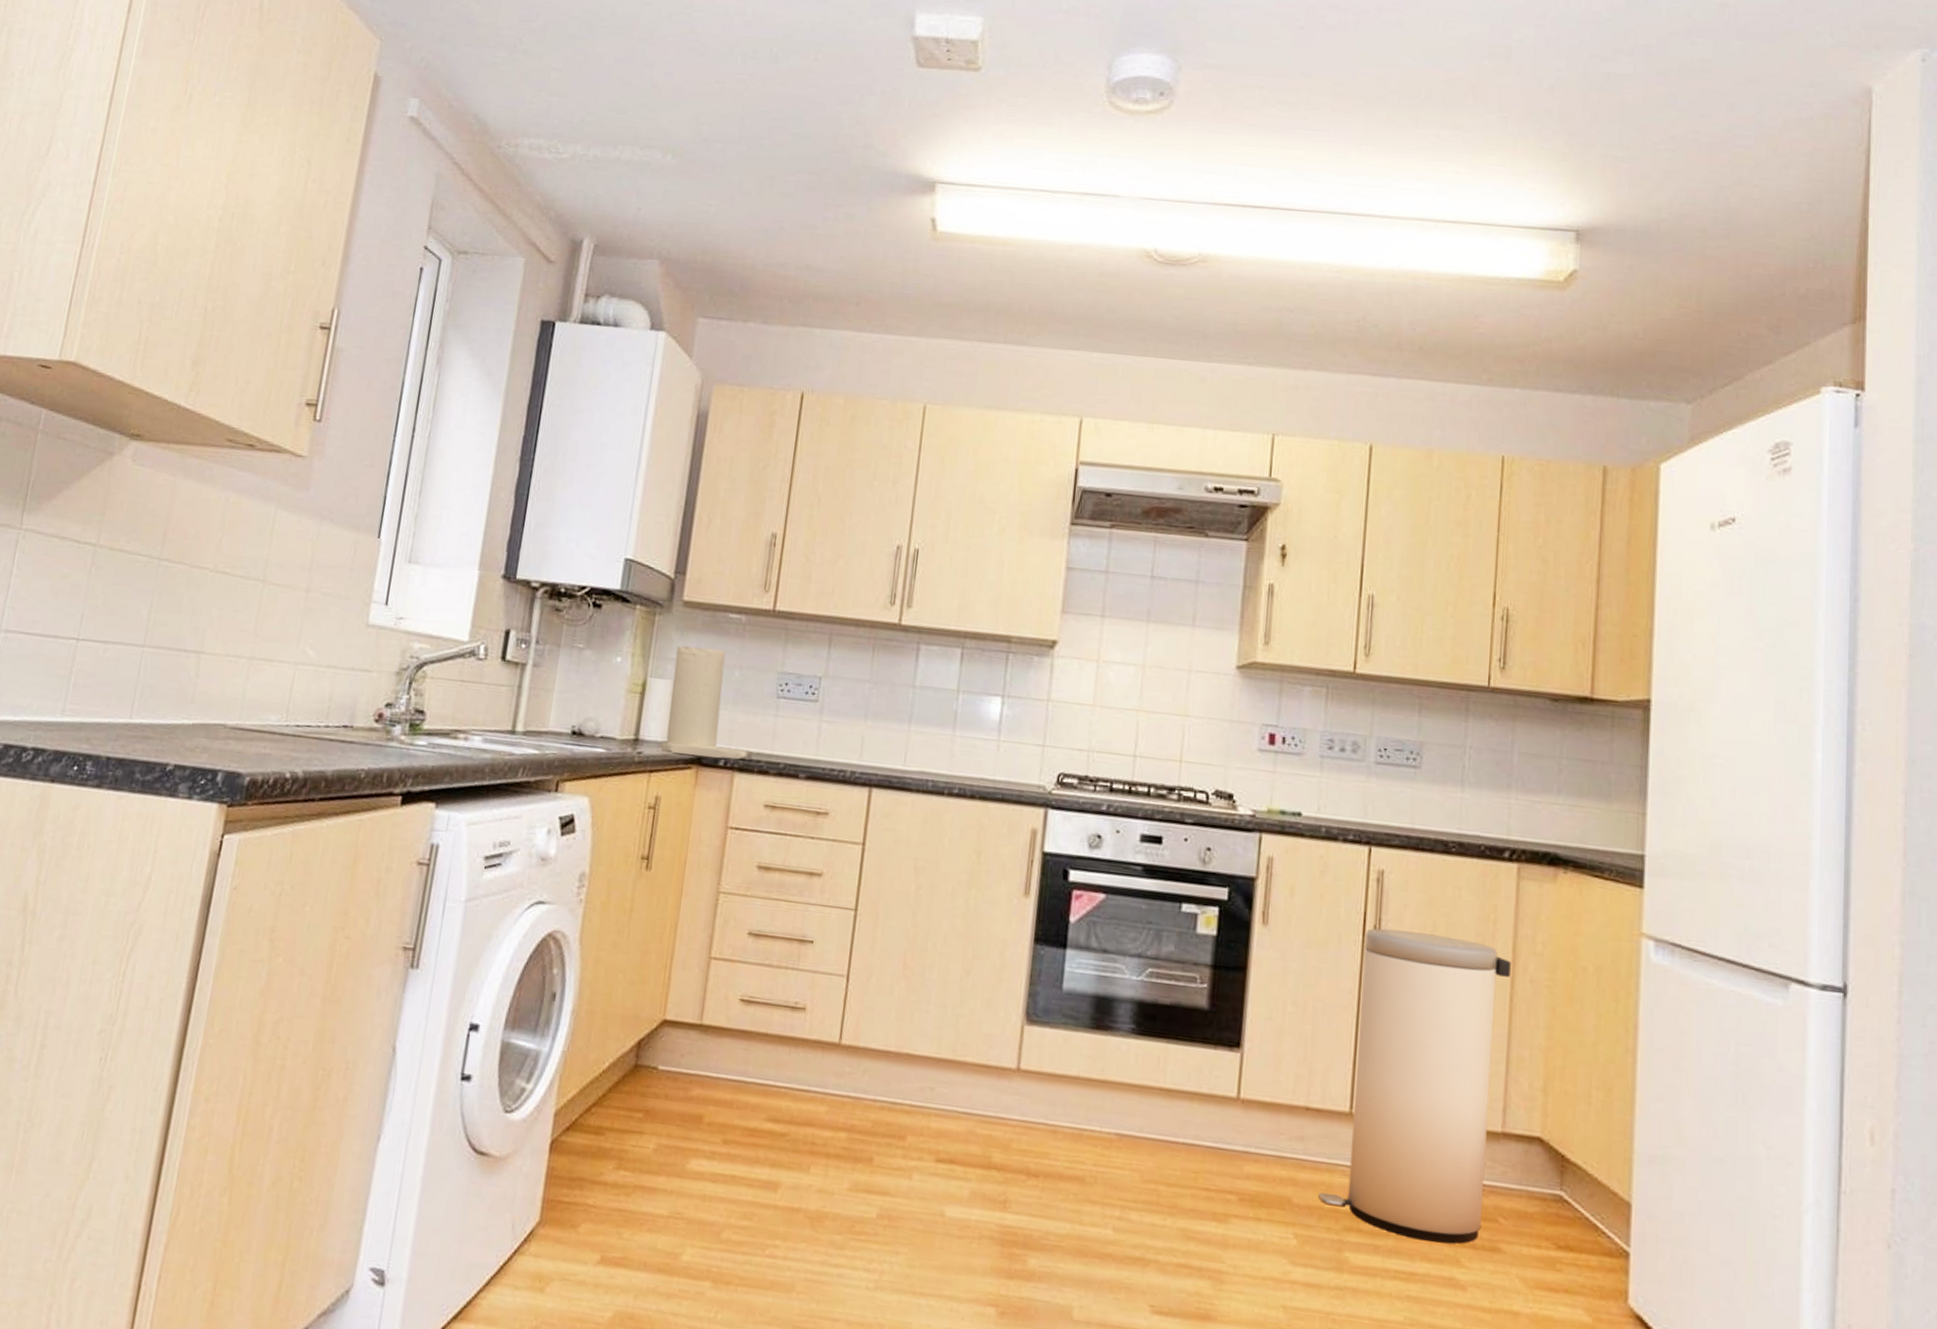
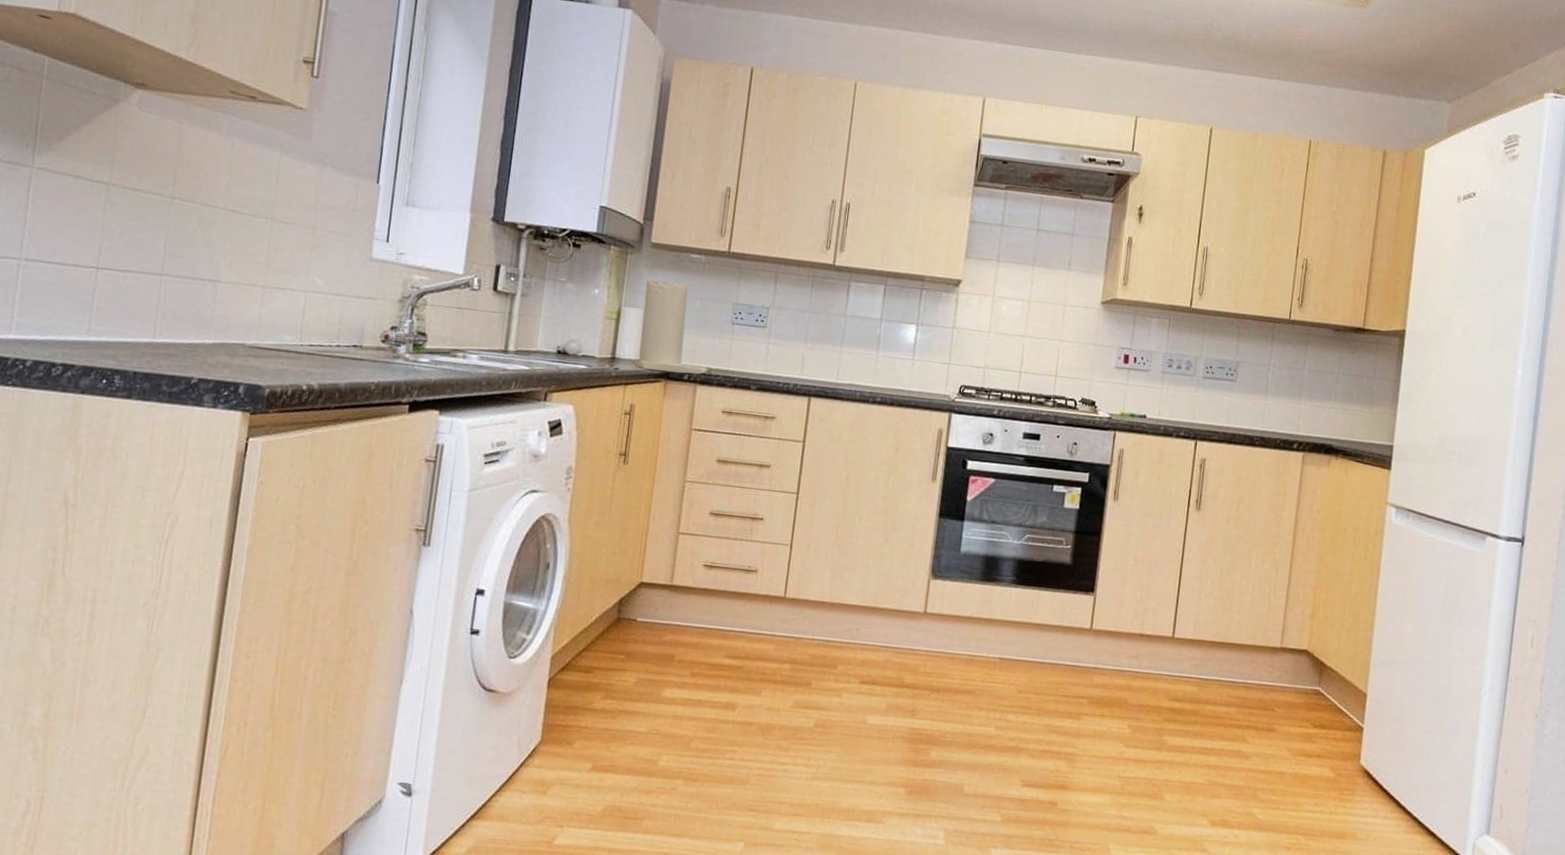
pedal bin: present [1318,928,1511,1244] -> none [1147,502,1294,727]

